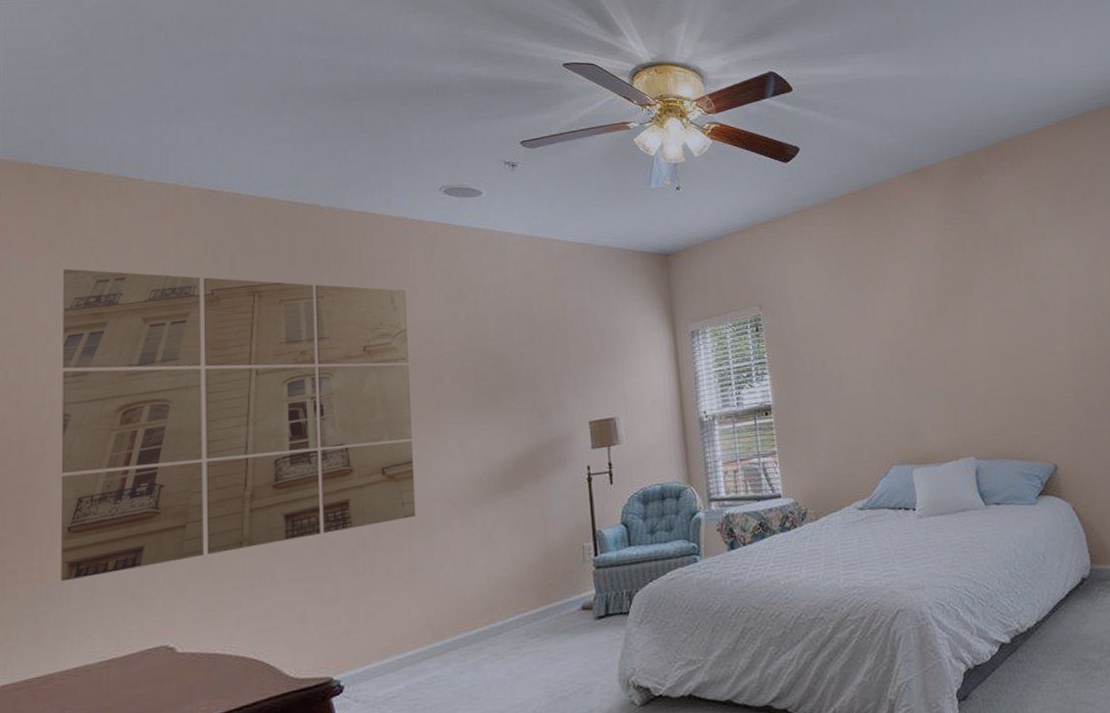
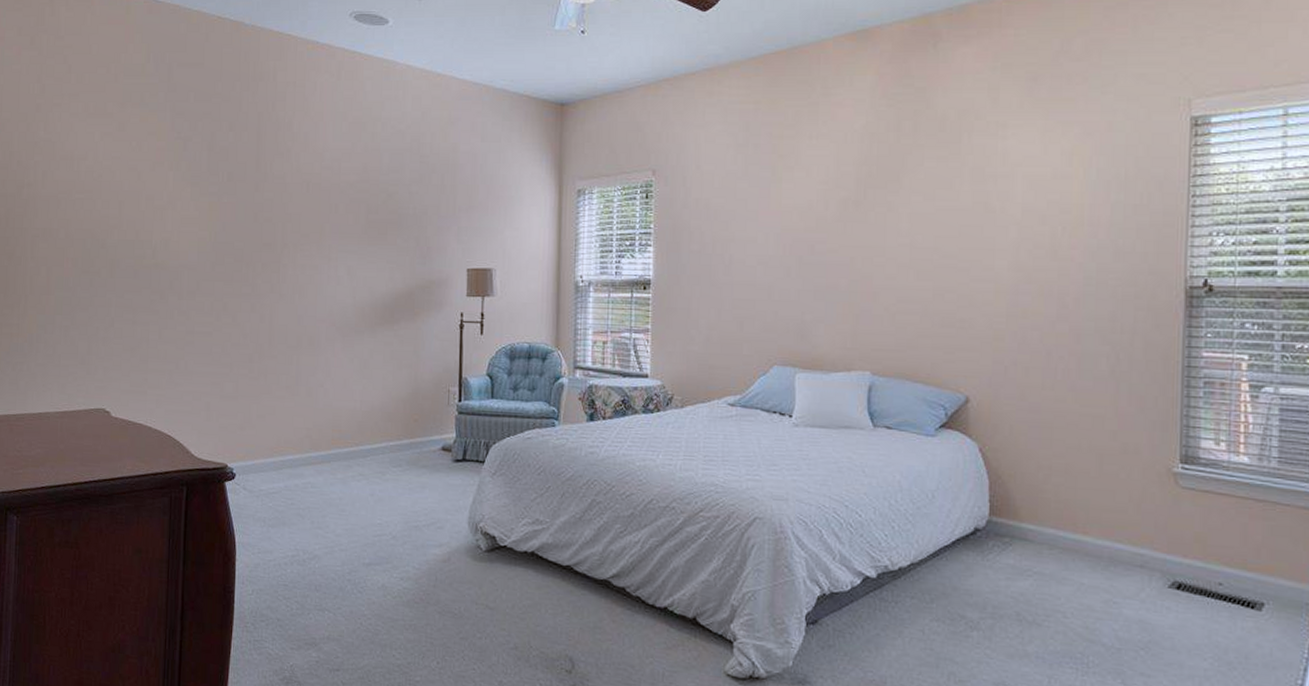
wall art: present [61,268,416,582] -> none [31,65,312,340]

